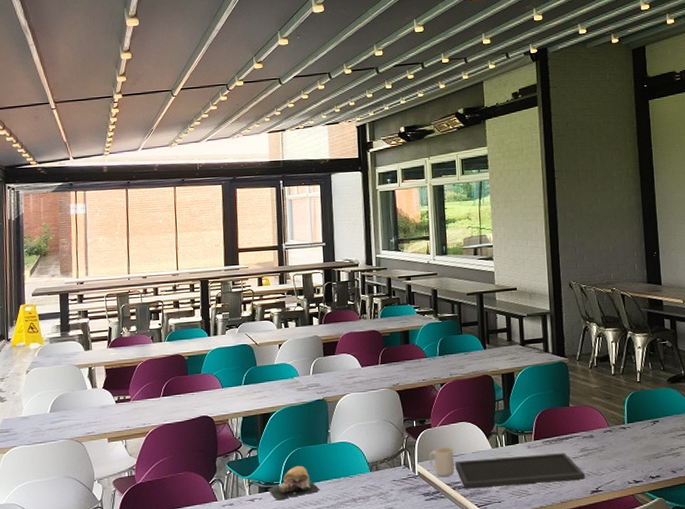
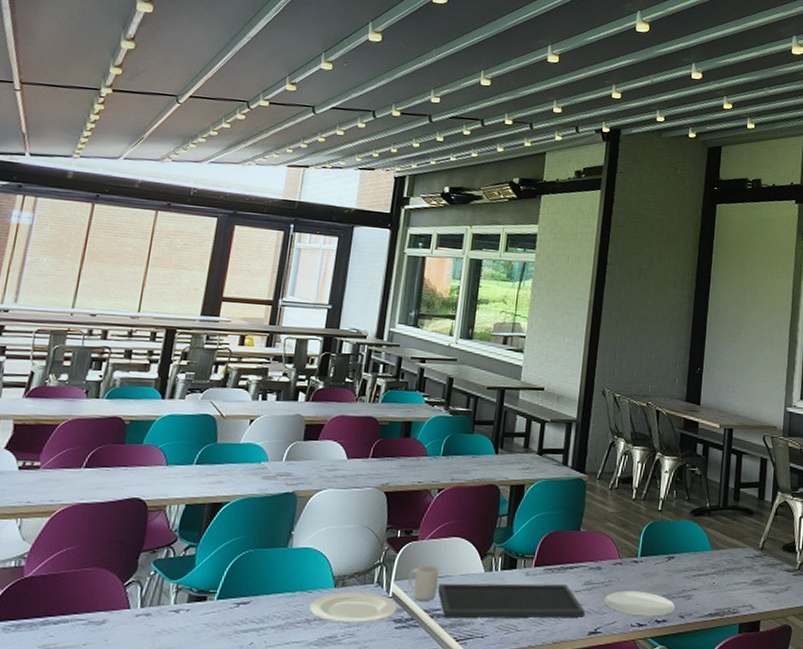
sandwich: present [267,465,320,500] -> none [199,572,267,613]
plate: none [352,473,425,500] -> present [308,591,398,624]
plate: none [600,452,667,475] -> present [604,591,676,618]

